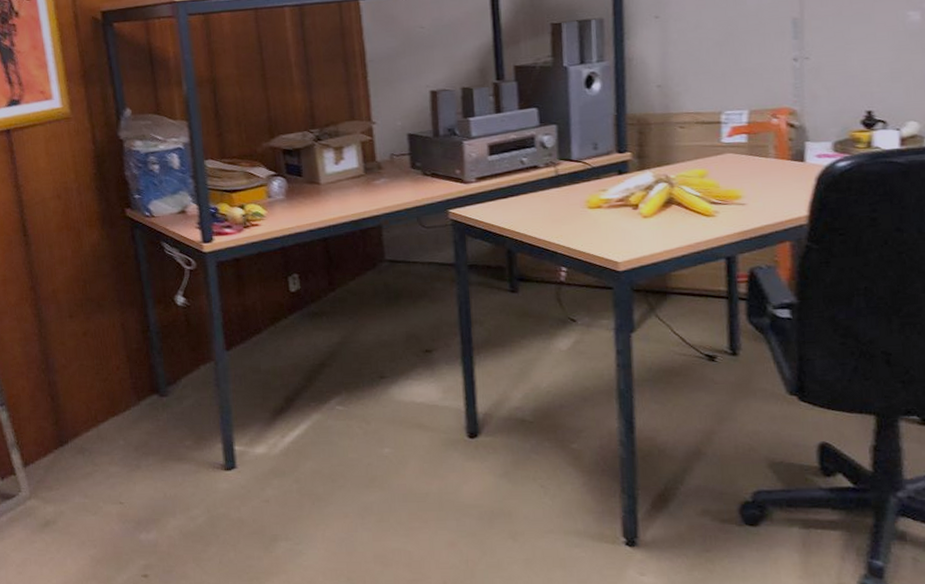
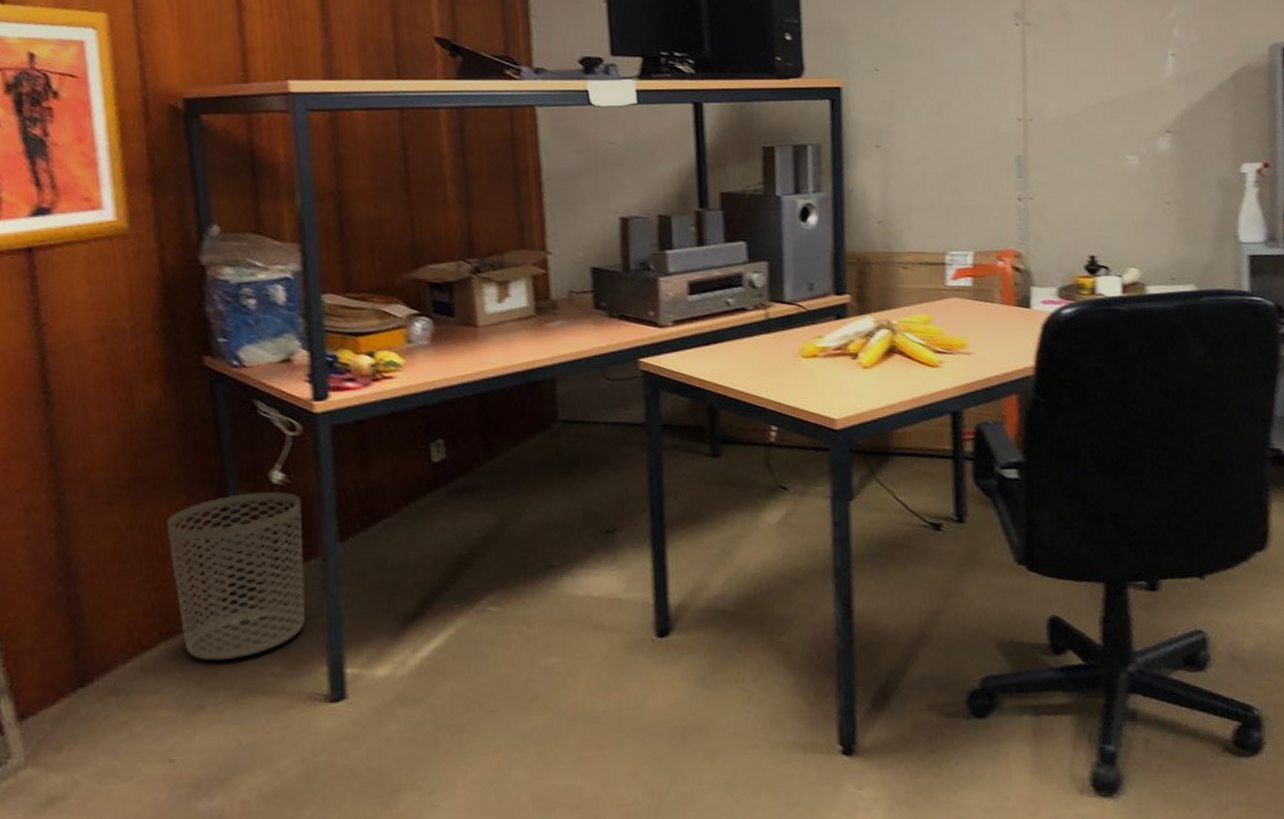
waste bin: none [108,311,205,434] -> present [166,491,306,661]

